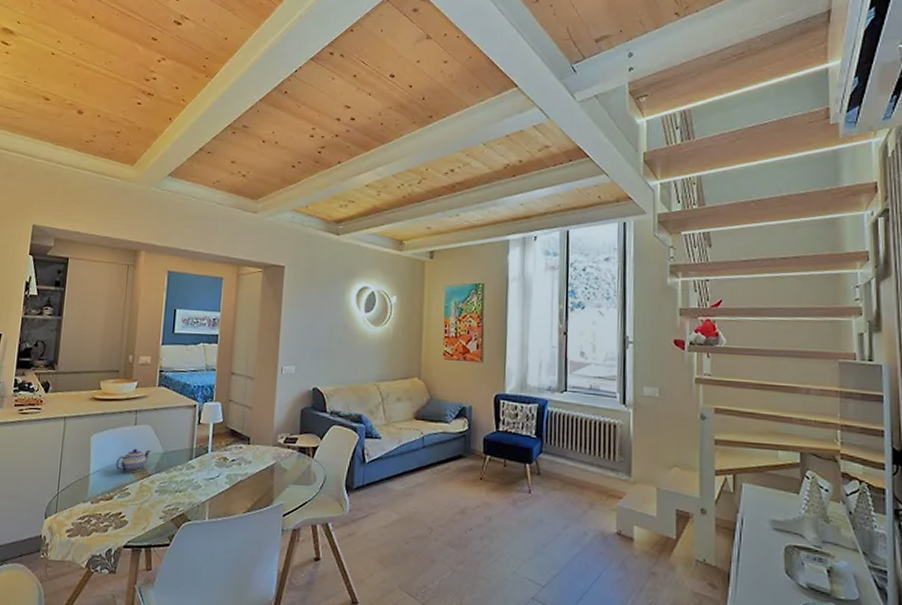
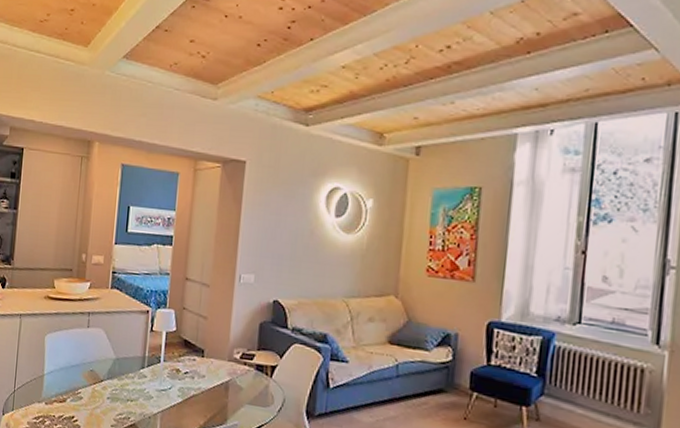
teapot: present [116,448,151,473] -> none [69,352,103,377]

